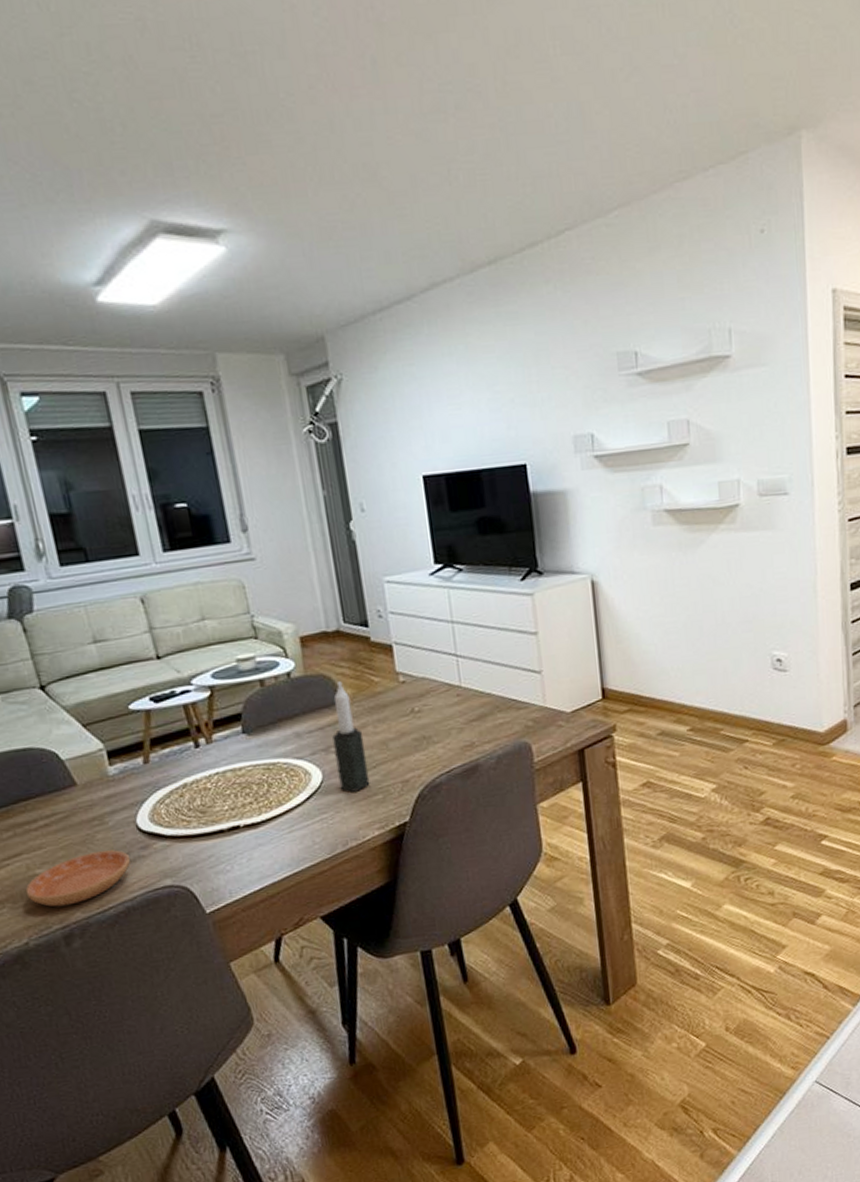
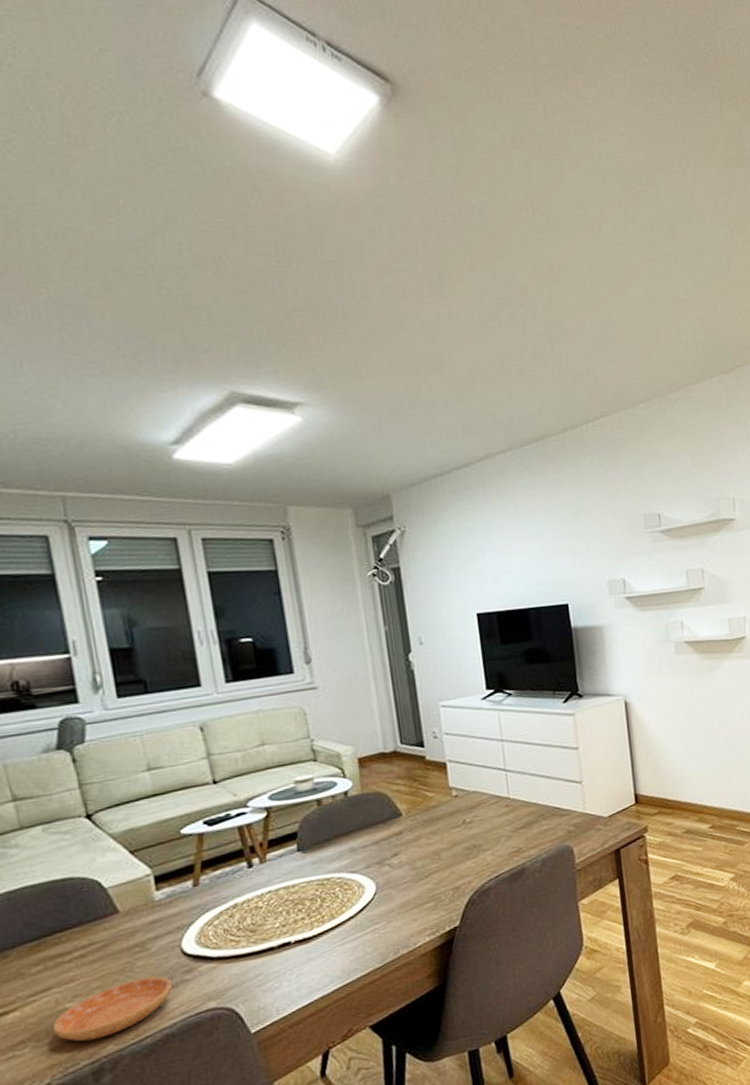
candle: present [332,681,370,792] -> none [387,798,422,902]

